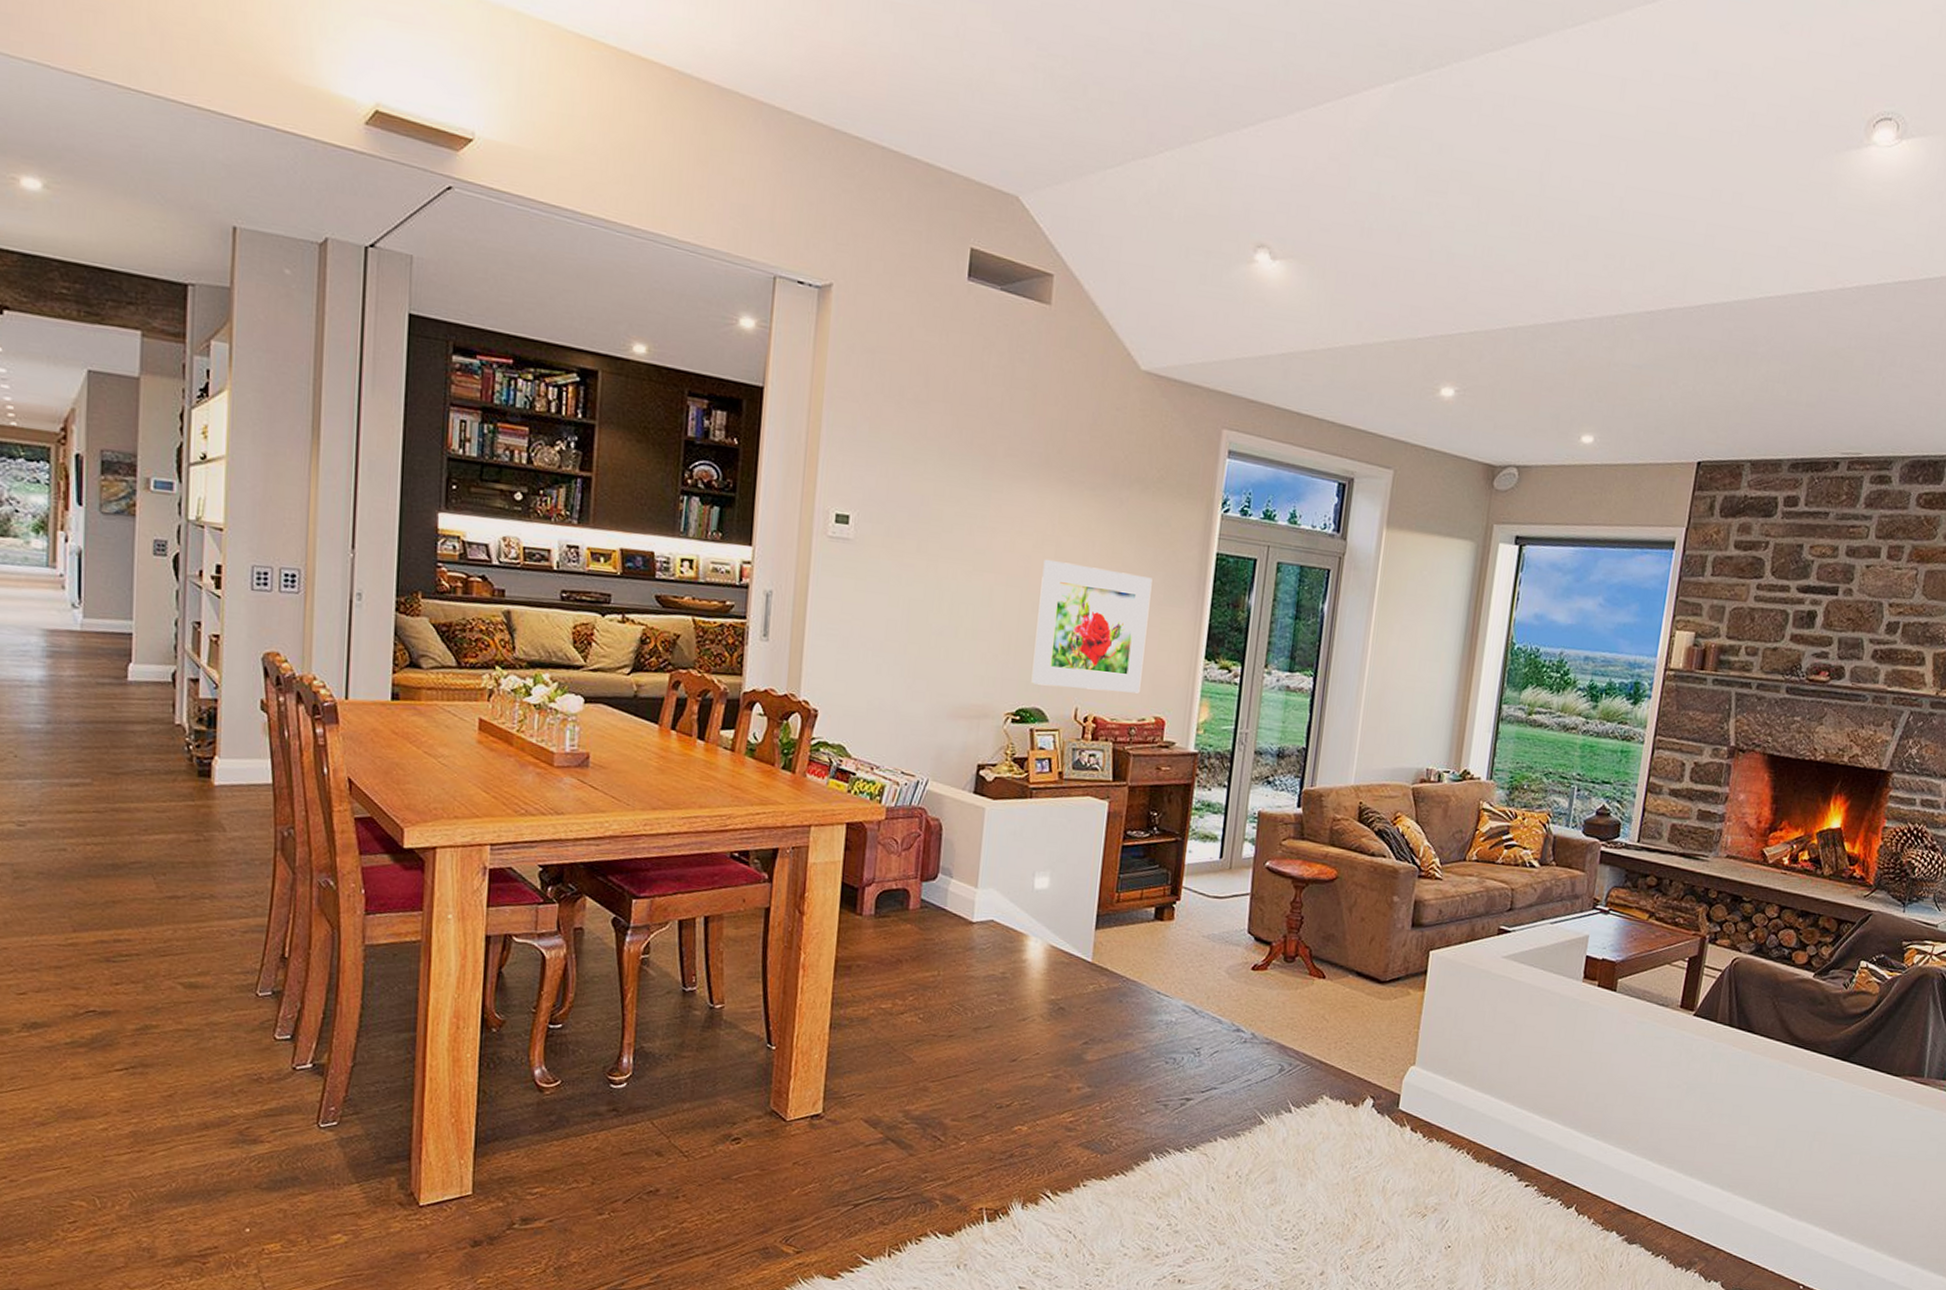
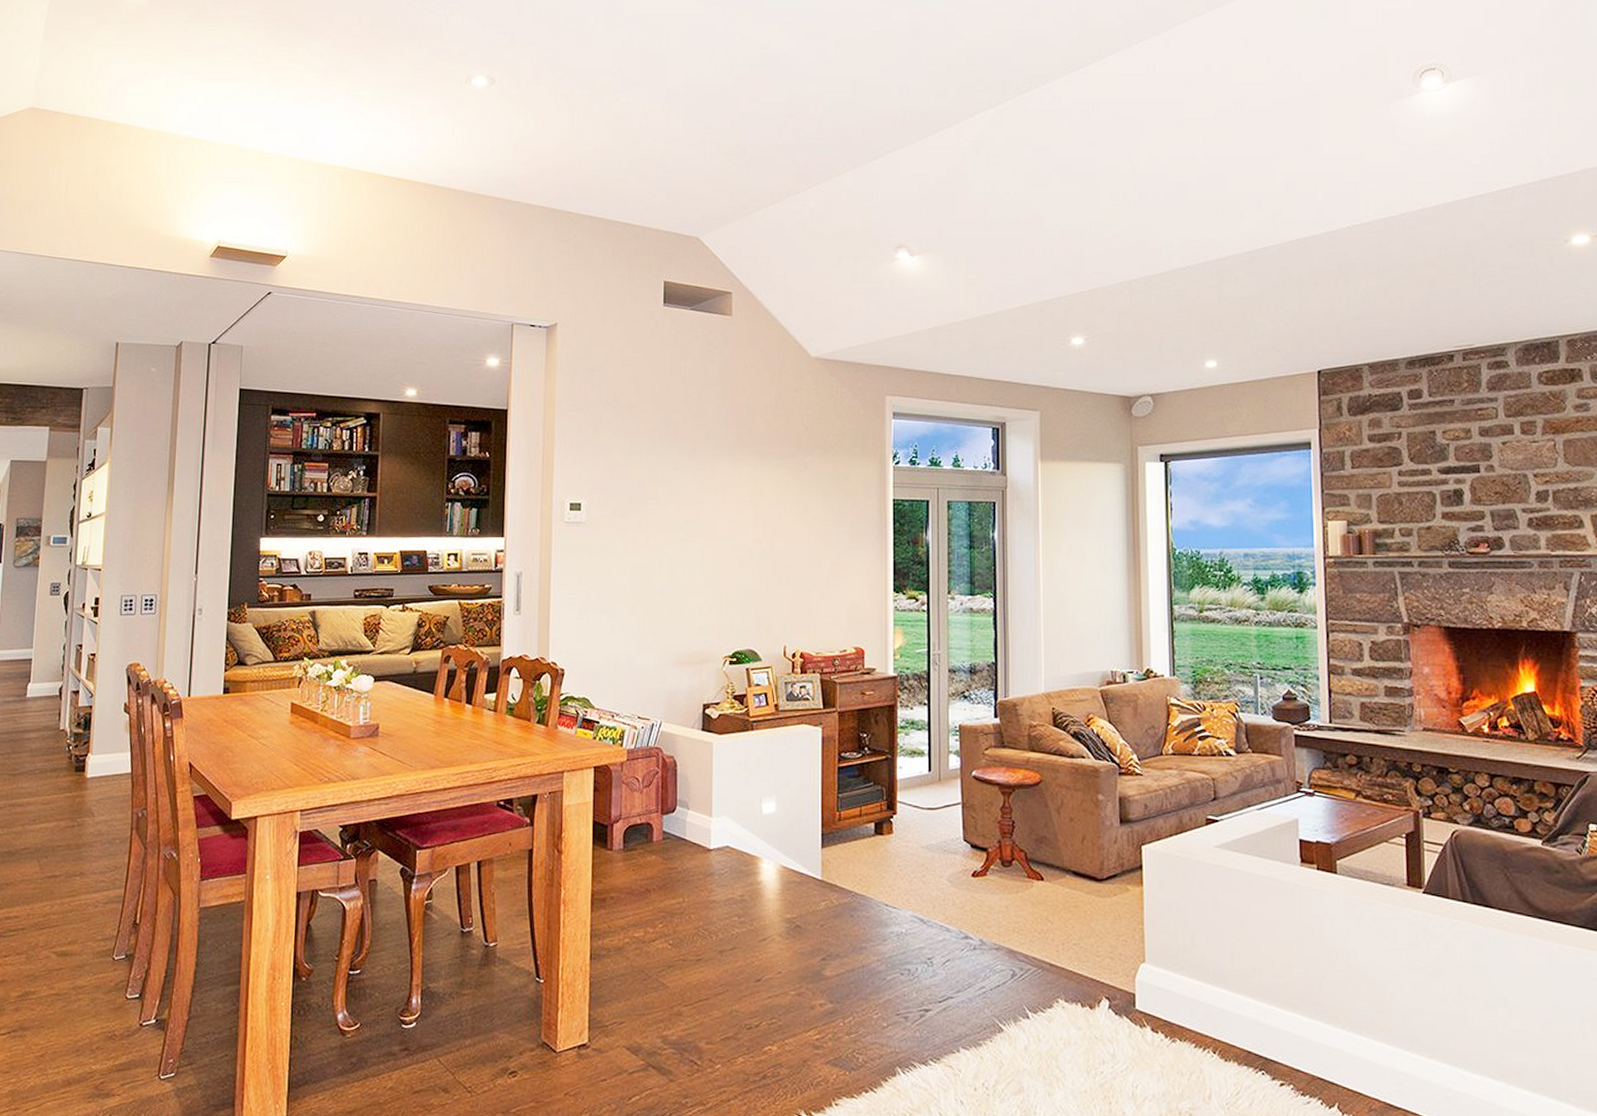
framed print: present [1031,559,1153,694] -> none [743,520,840,629]

